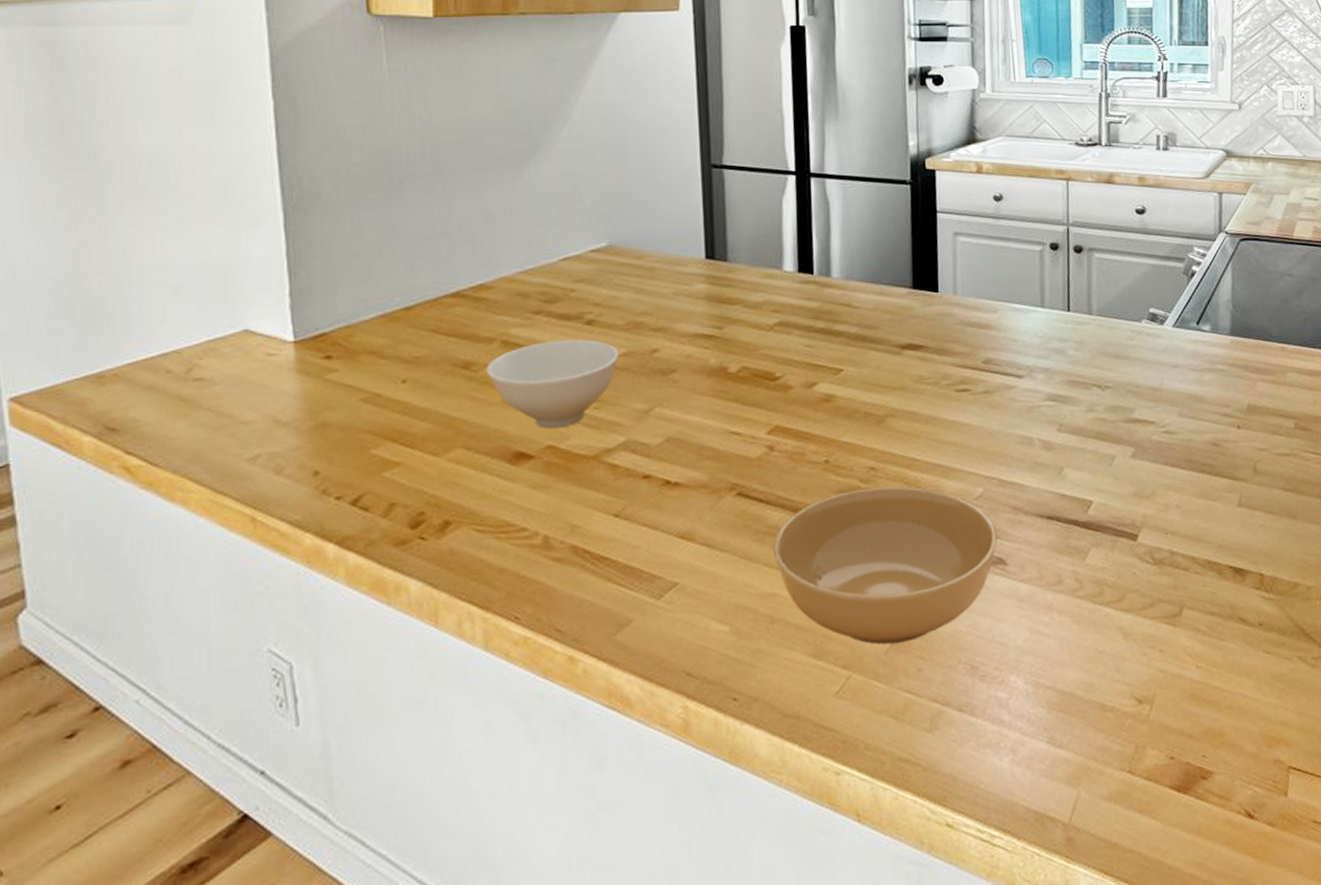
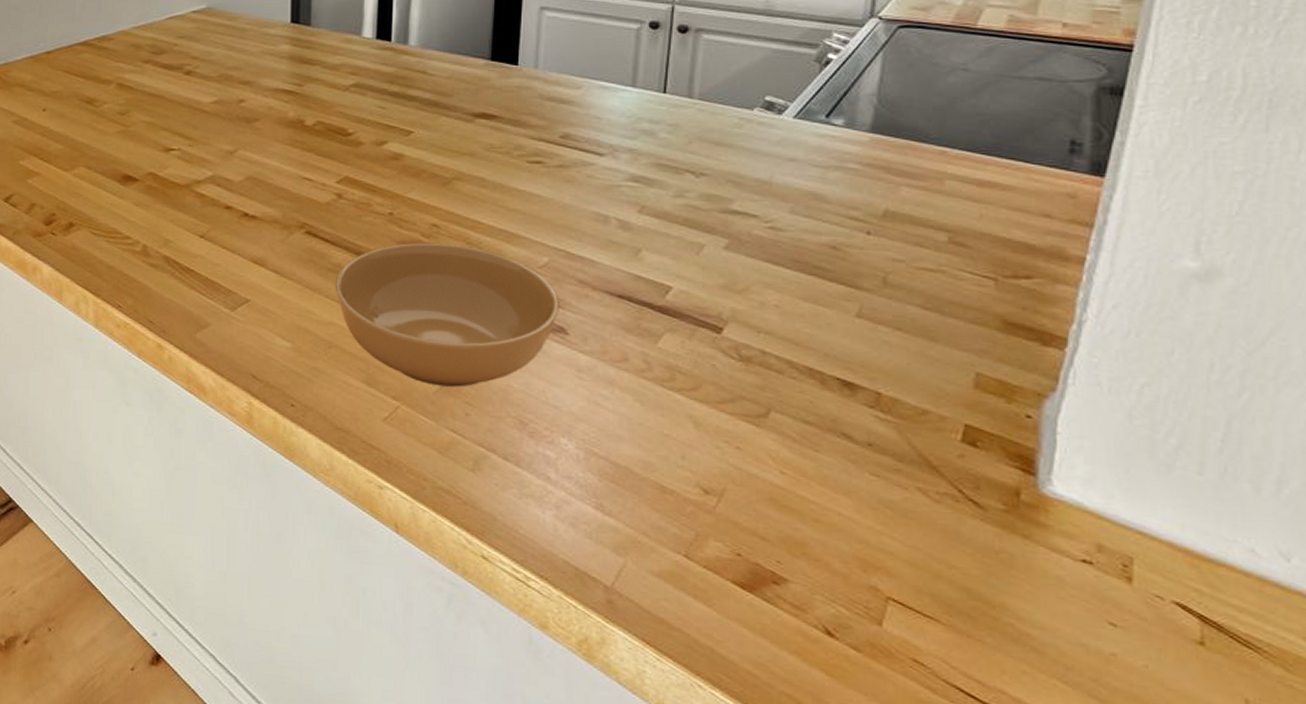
bowl: present [487,339,619,429] -> none [105,87,211,159]

